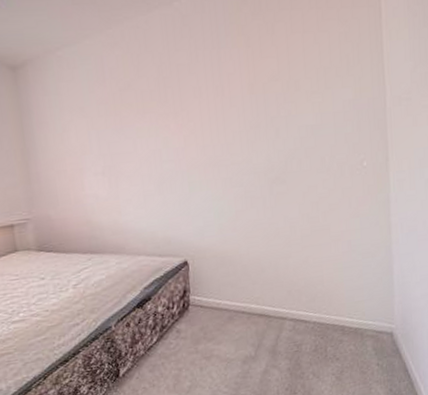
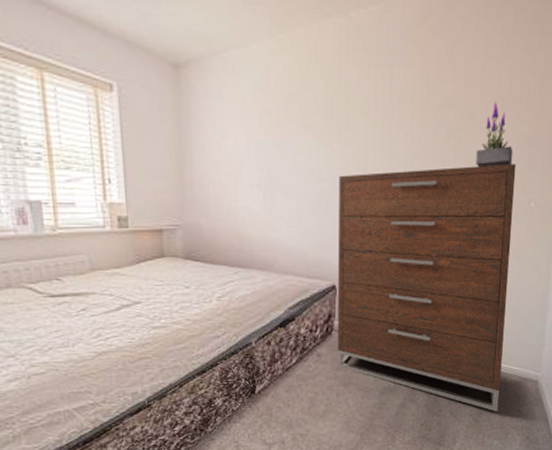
dresser: none [179,127,359,368] -> present [337,164,517,412]
potted plant: none [306,72,341,134] -> present [476,102,513,168]

